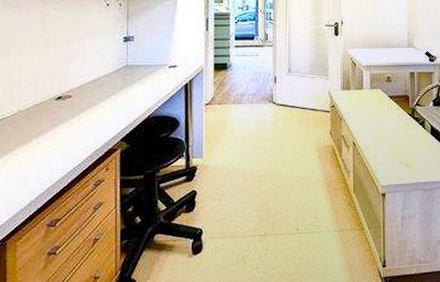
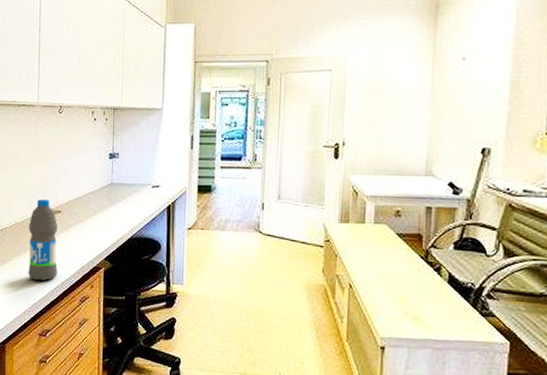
water bottle: none [34,85,68,168] -> present [28,199,58,281]

